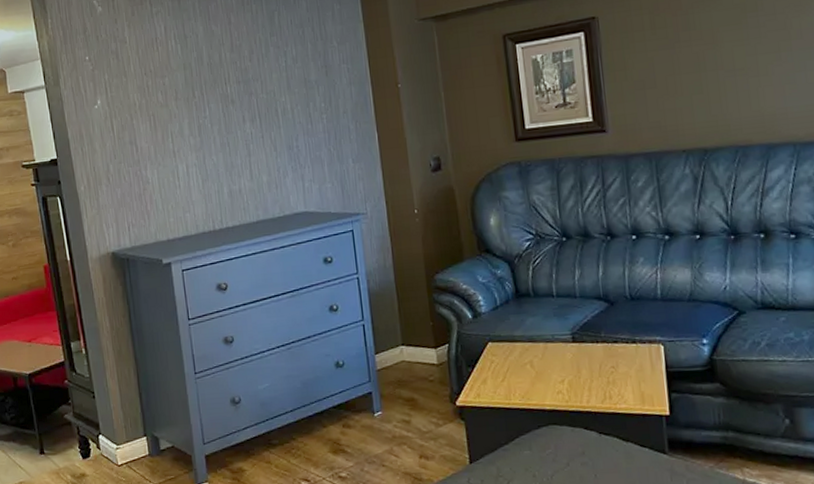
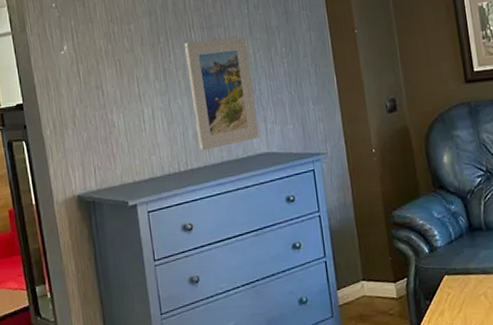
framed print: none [220,91,297,210] -> present [185,36,260,151]

